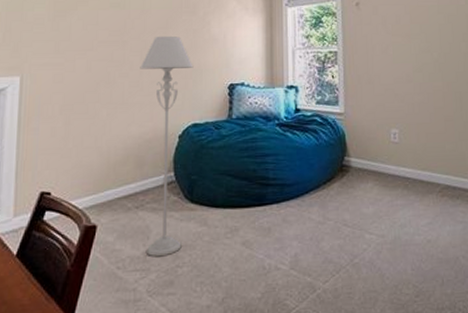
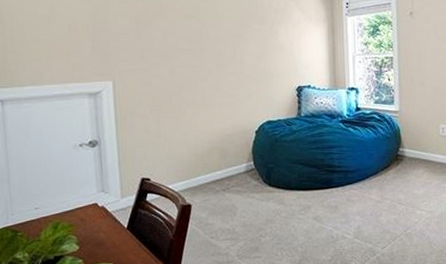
floor lamp: present [140,35,194,257] -> none [217,43,265,229]

